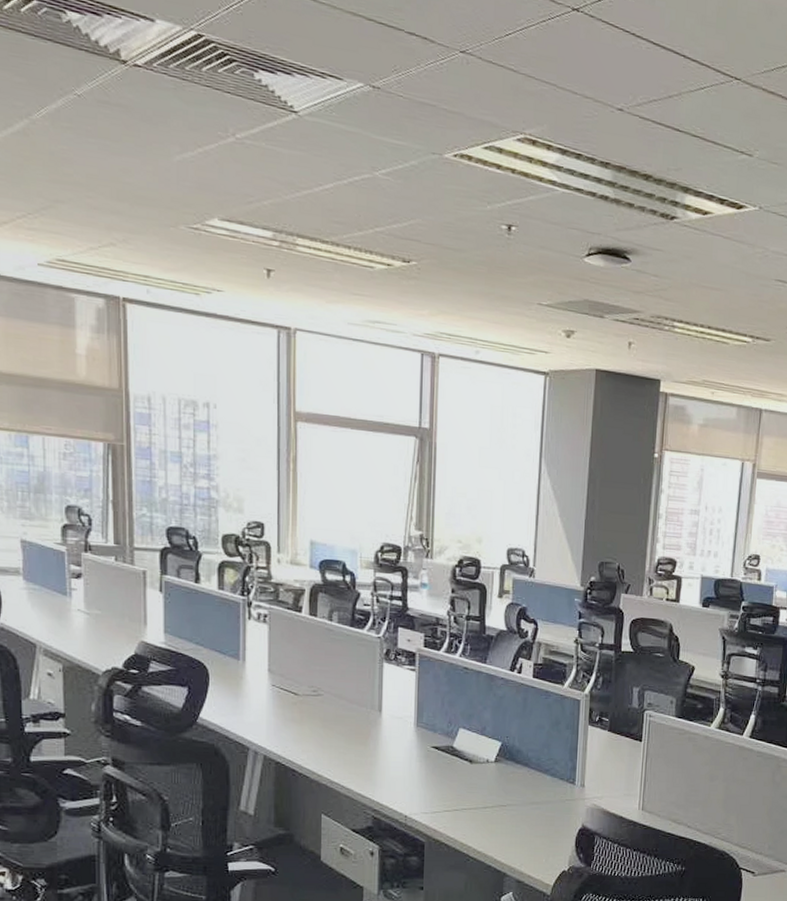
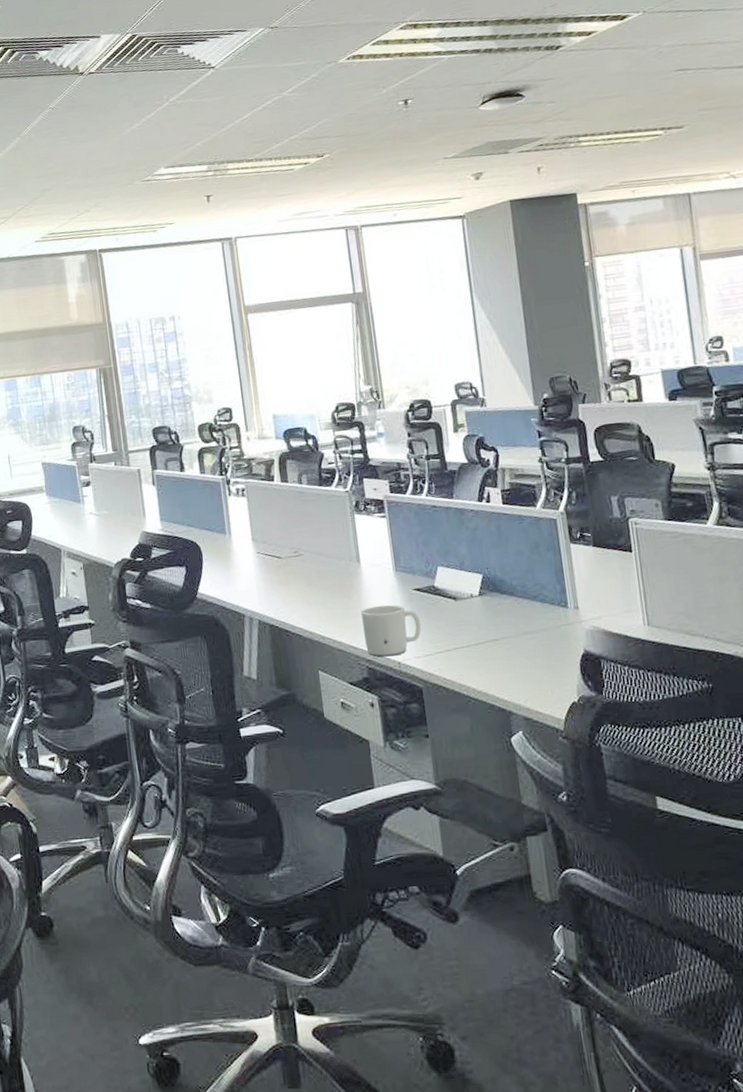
mug: none [374,757,433,809] -> present [360,604,422,657]

